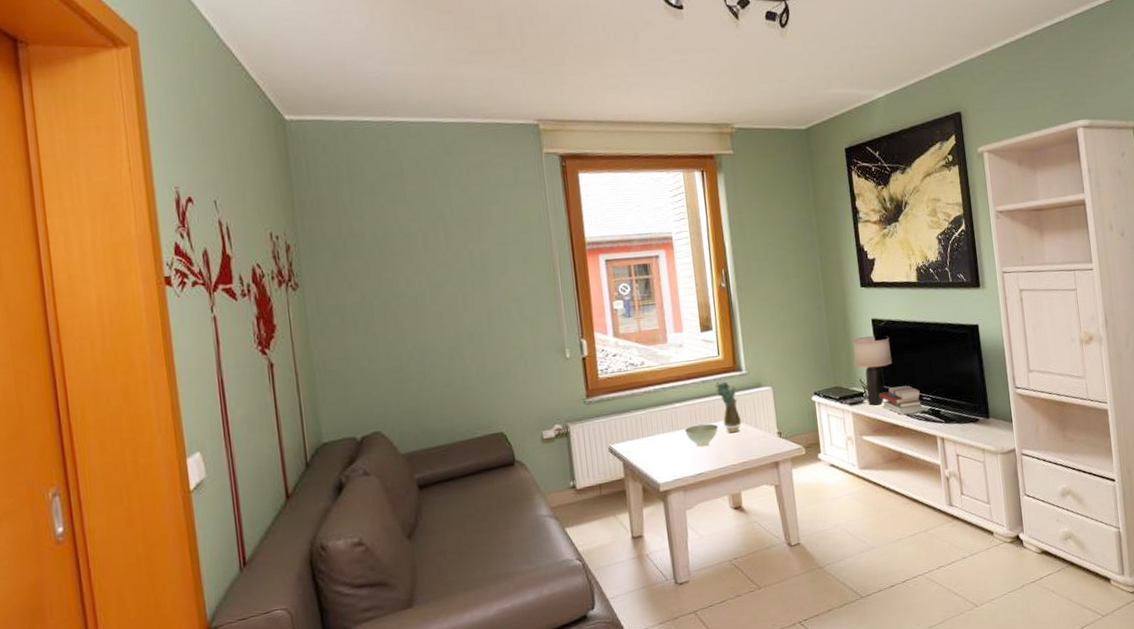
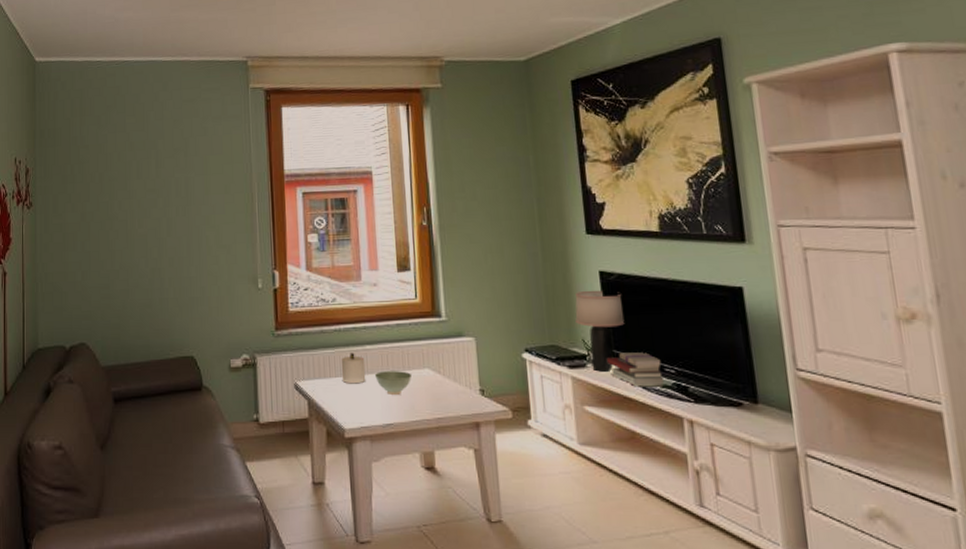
candle: none [652,412,677,442] -> present [341,353,366,384]
vase: present [715,380,742,434] -> none [411,325,439,384]

